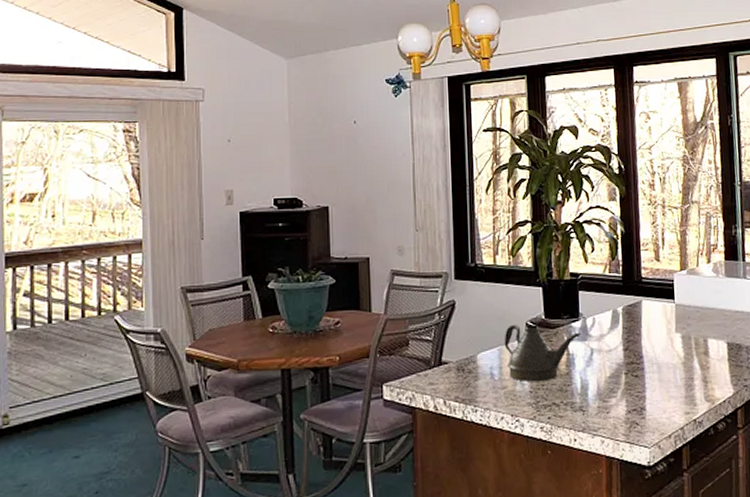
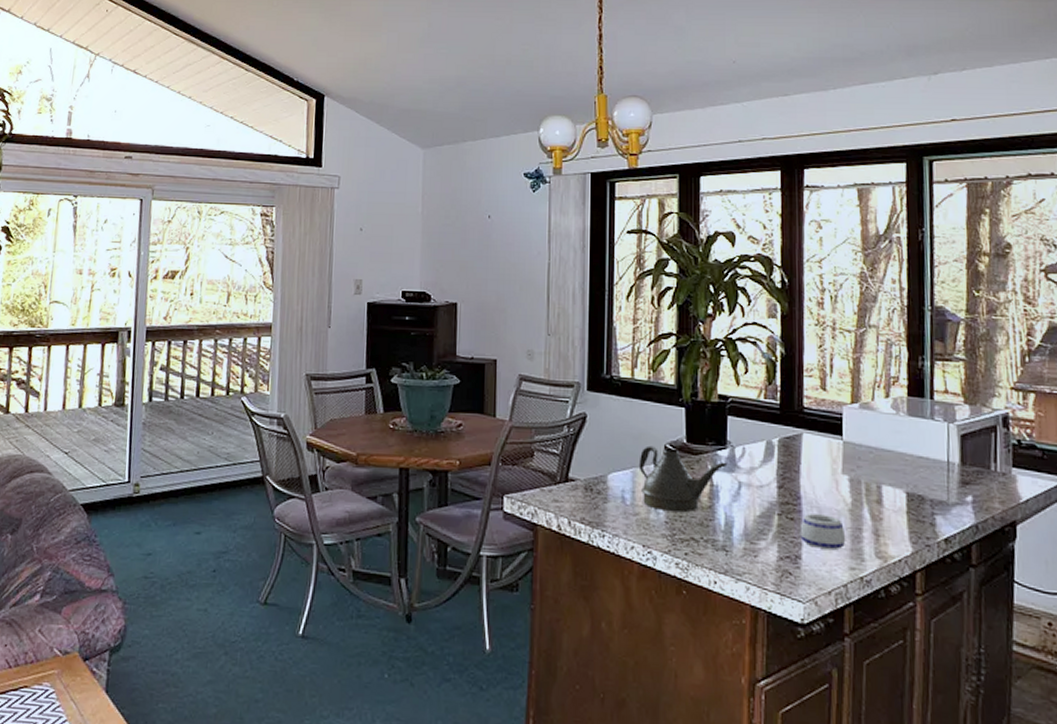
mug: none [643,369,681,400] -> present [800,514,846,550]

